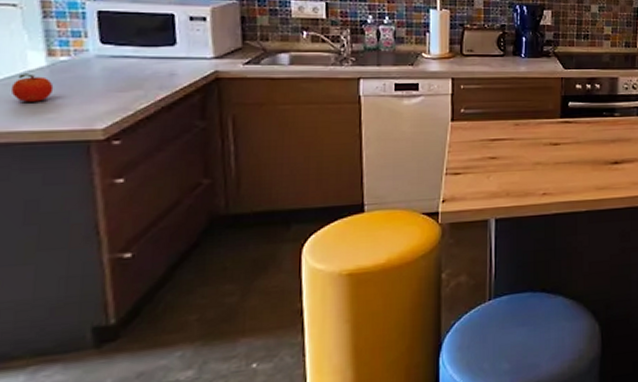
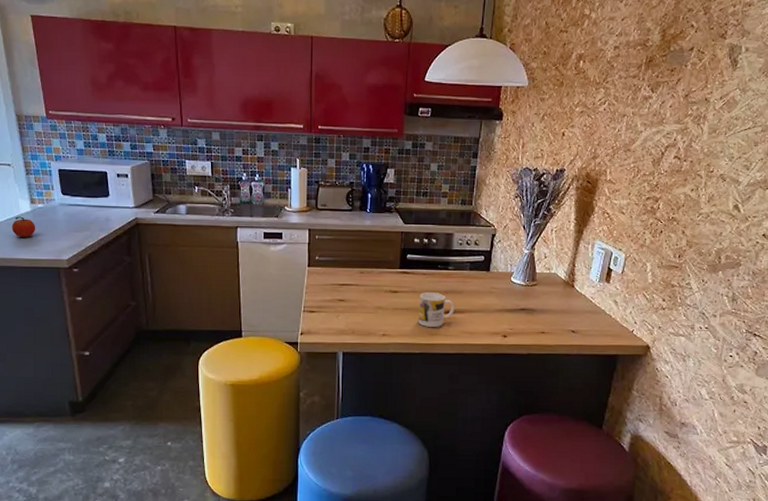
mug: none [582,142,623,181] -> present [417,292,454,327]

